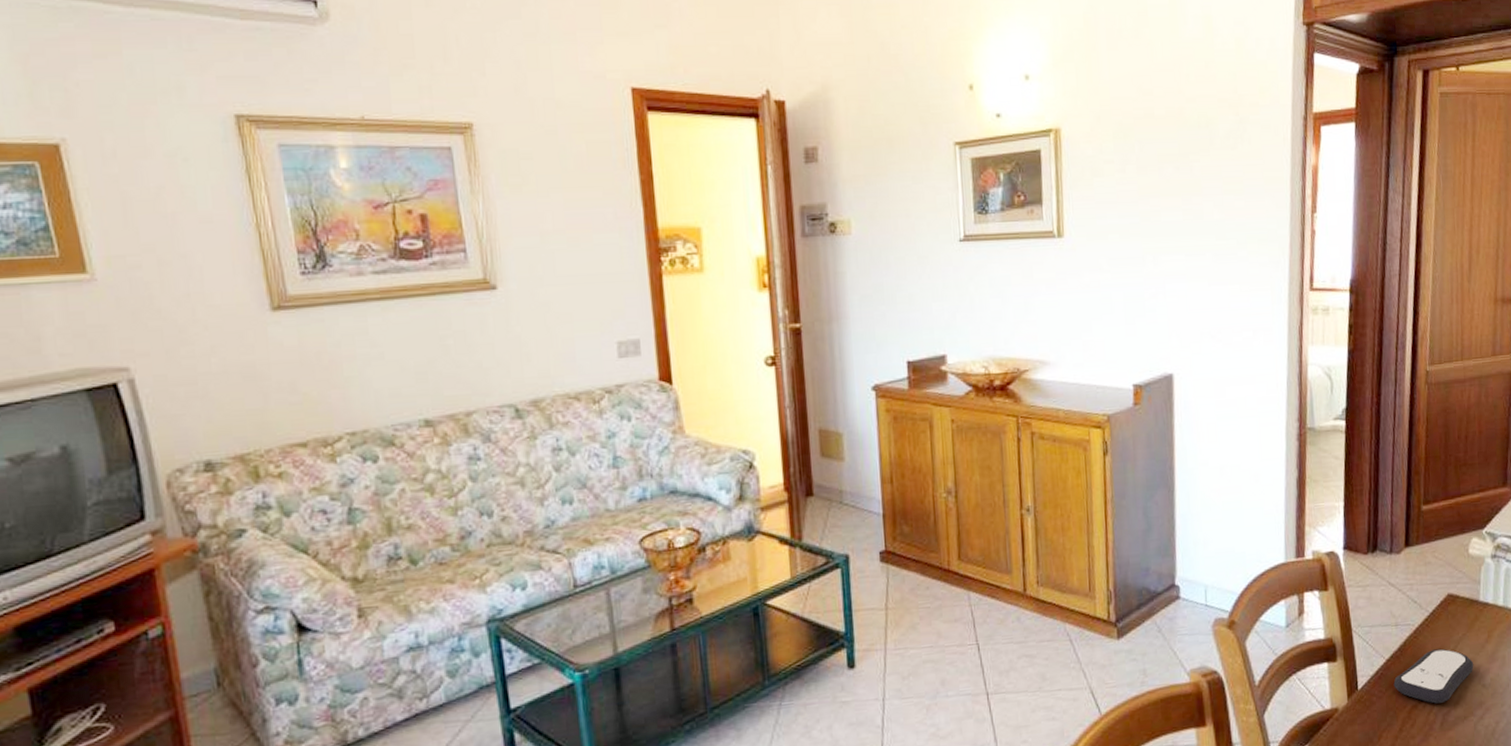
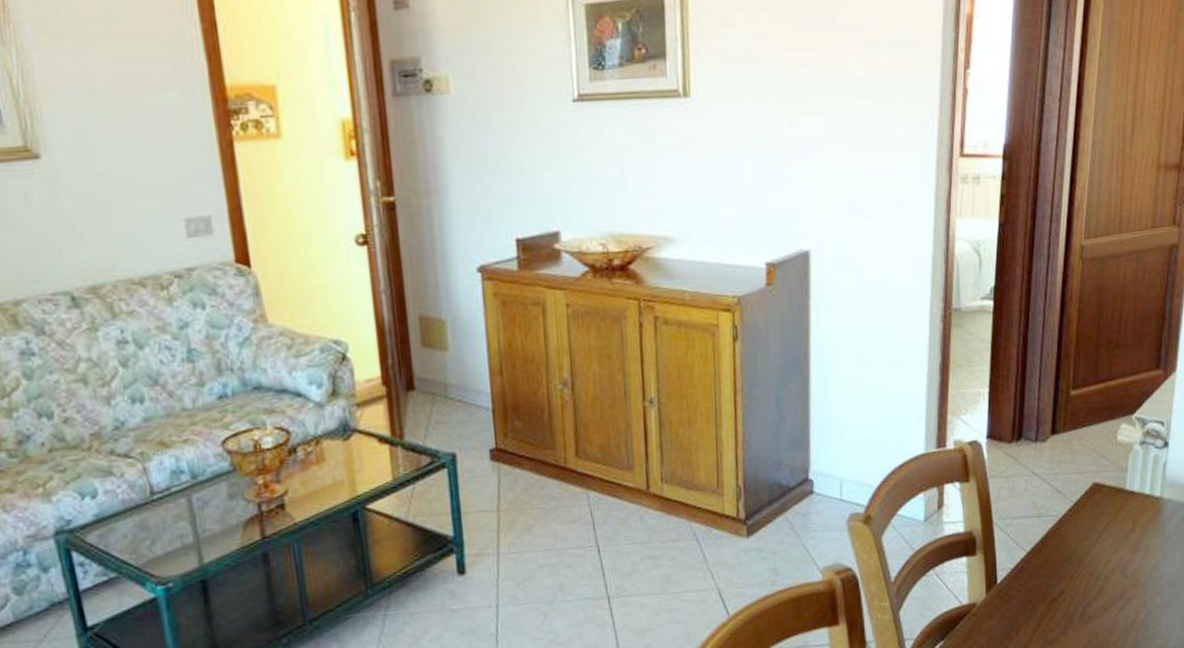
remote control: present [1393,648,1474,704] -> none [1034,539,1117,596]

